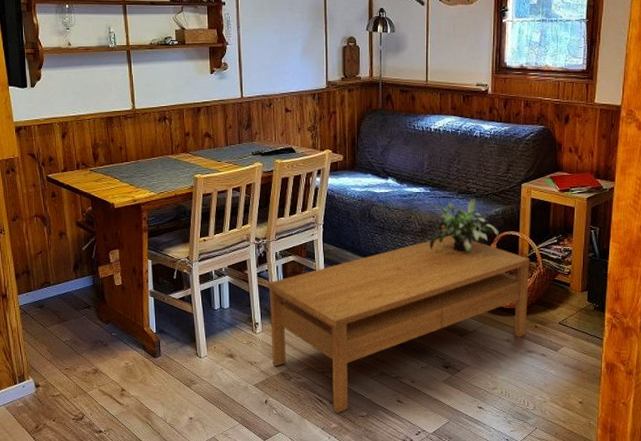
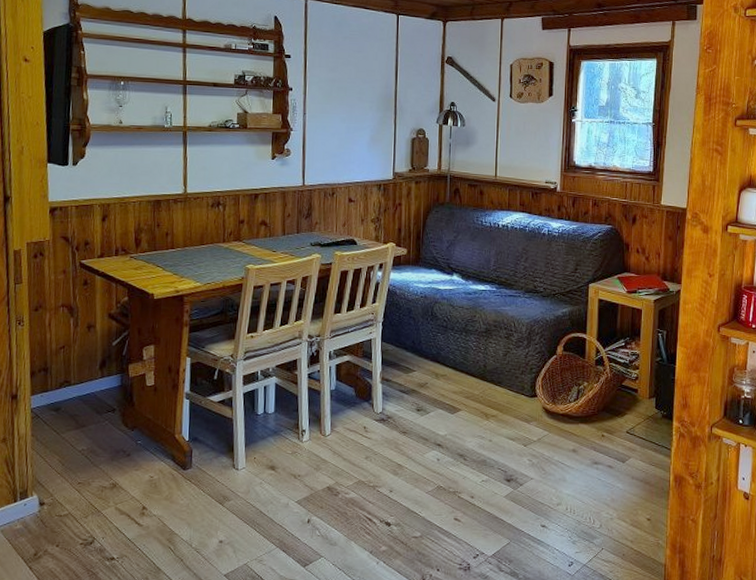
coffee table: present [269,236,530,413] -> none [318,336,598,534]
potted plant: present [429,199,499,252] -> none [493,298,566,355]

